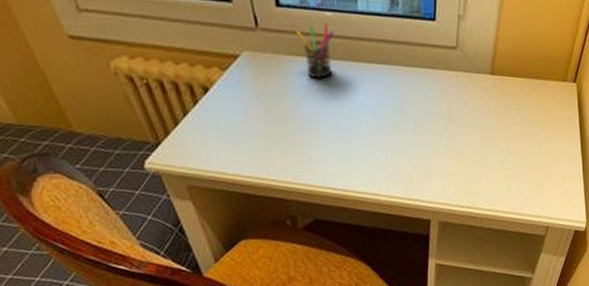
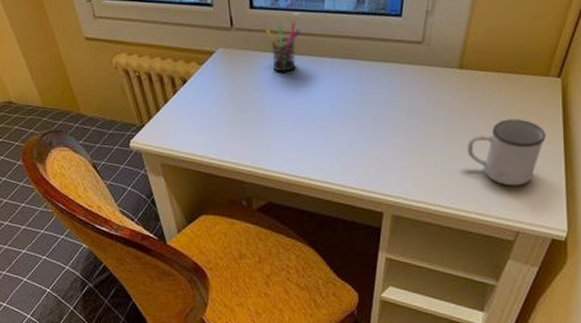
mug: none [502,122,567,186] -> present [467,119,546,186]

